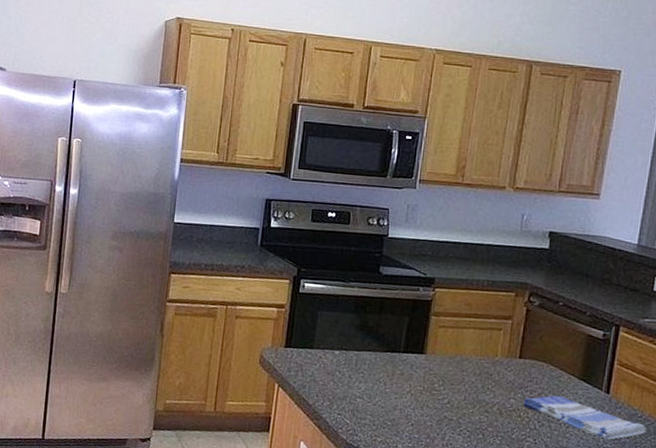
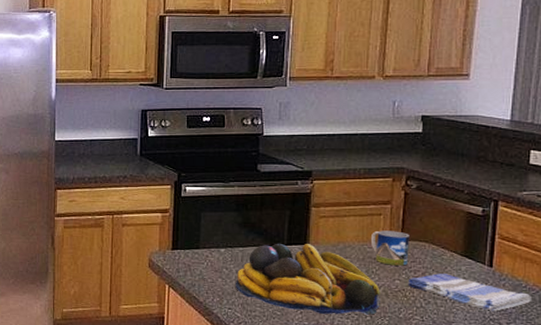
fruit bowl: none [346,350,495,433] -> present [235,243,380,315]
mug: none [488,346,528,385] -> present [370,230,409,266]

